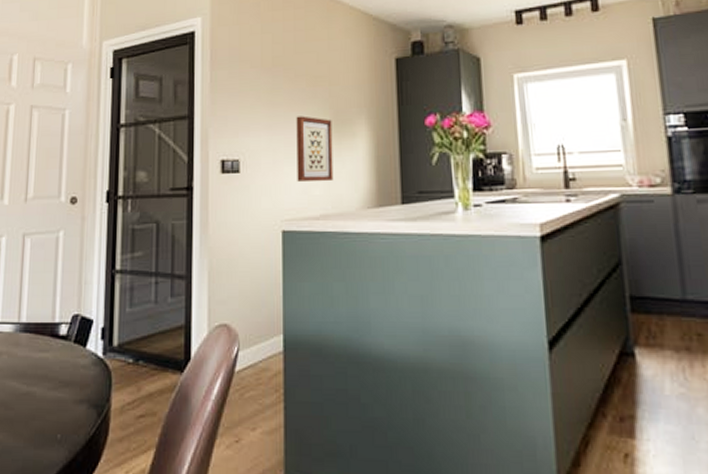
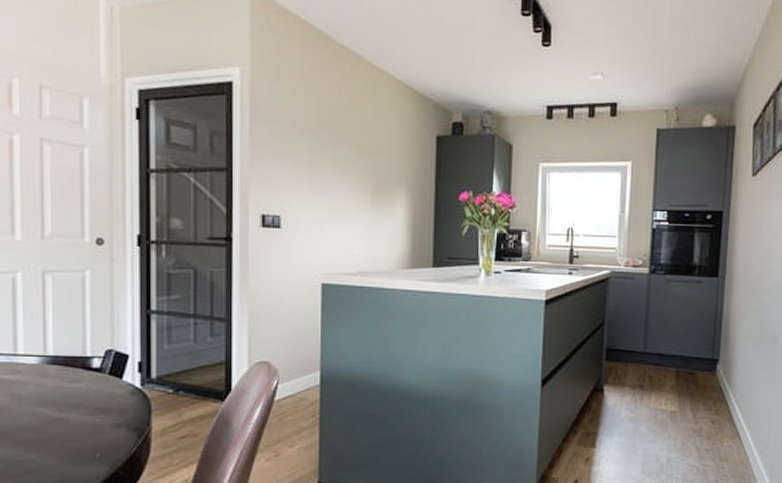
wall art: present [296,116,334,182] -> none [337,180,373,243]

